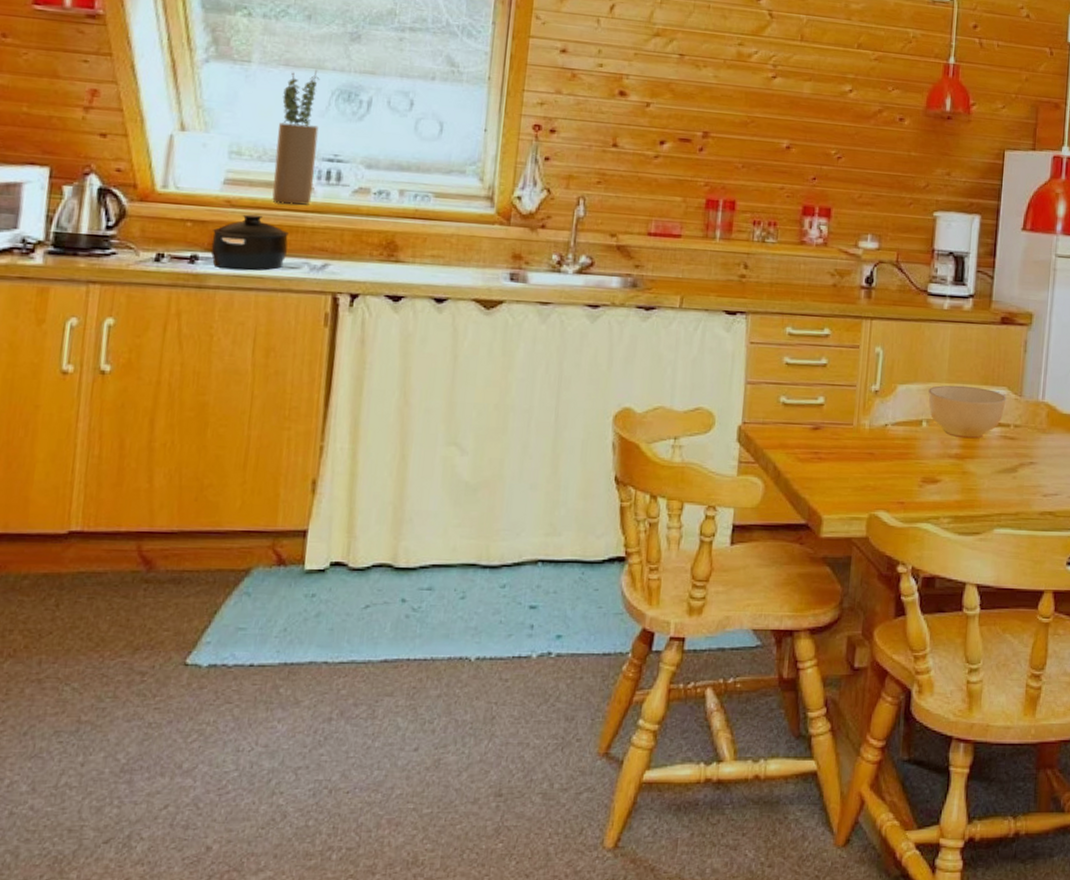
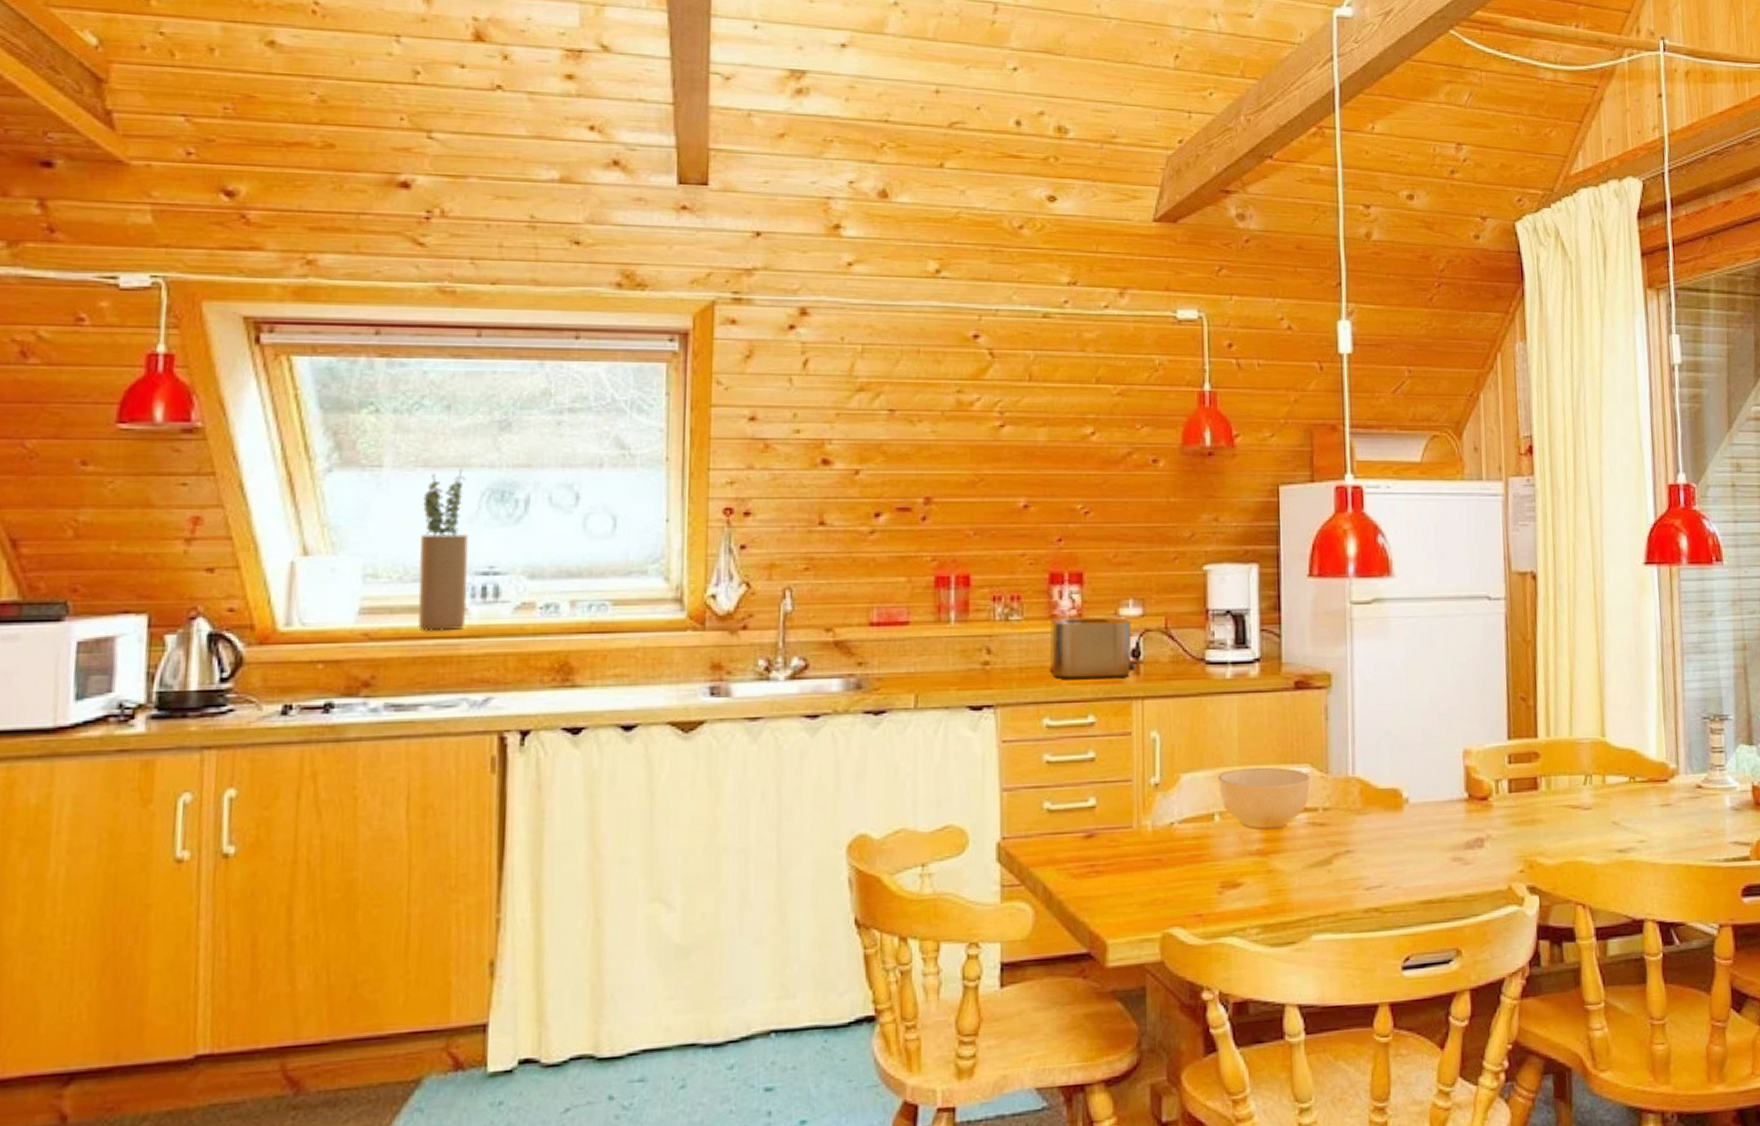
saucepan: present [210,214,289,271] -> none [348,647,441,716]
toaster: none [795,244,870,301] -> present [1049,617,1135,680]

